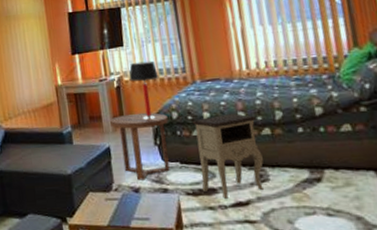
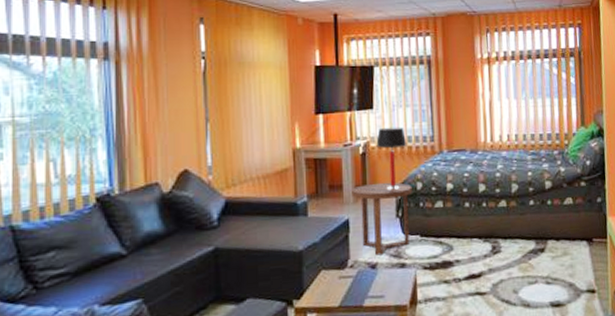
nightstand: present [192,113,264,199] -> none [435,185,497,272]

